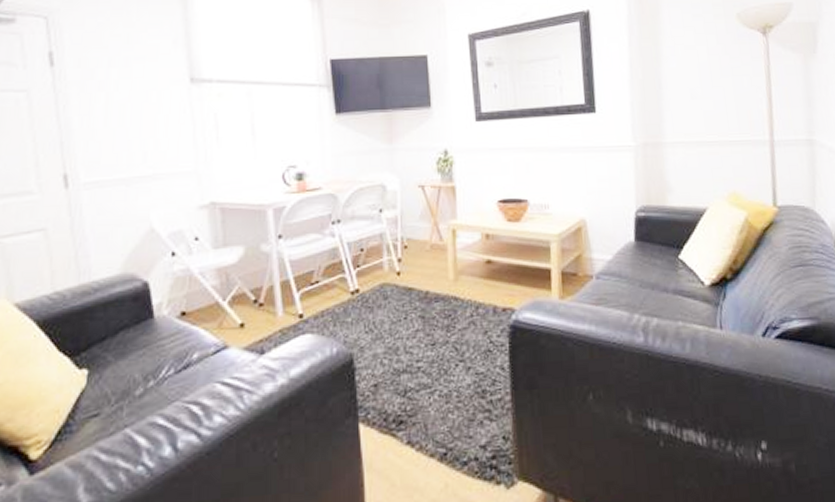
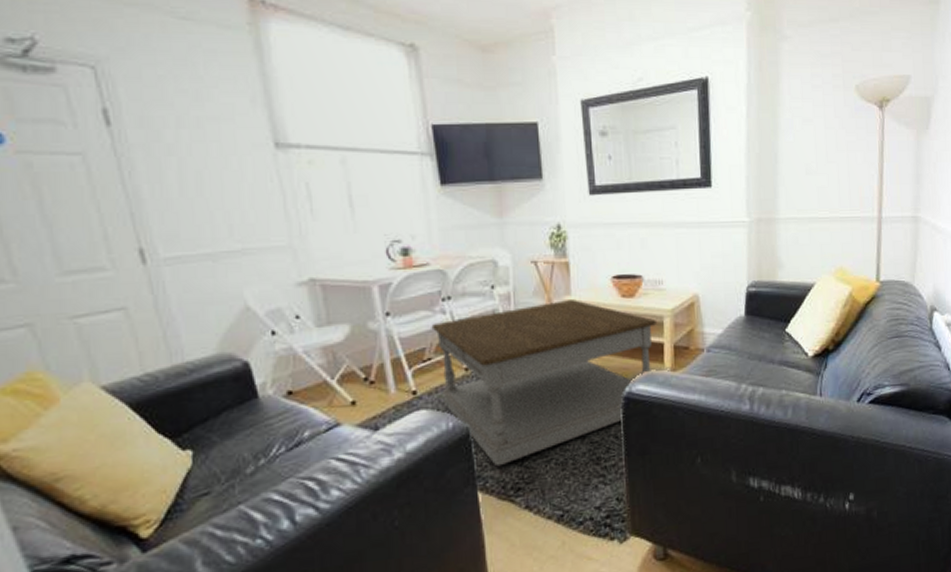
coffee table: none [320,224,543,397] -> present [431,300,656,467]

